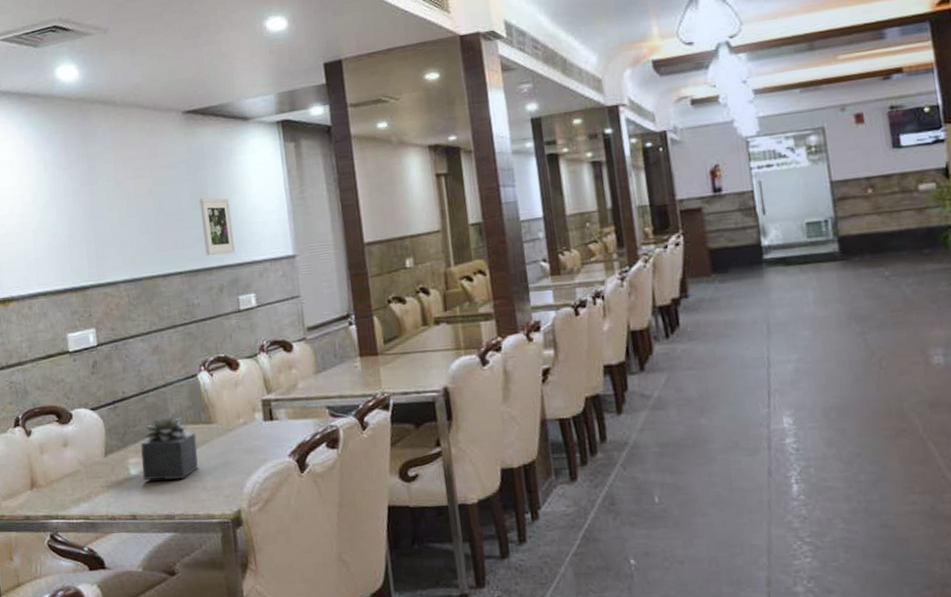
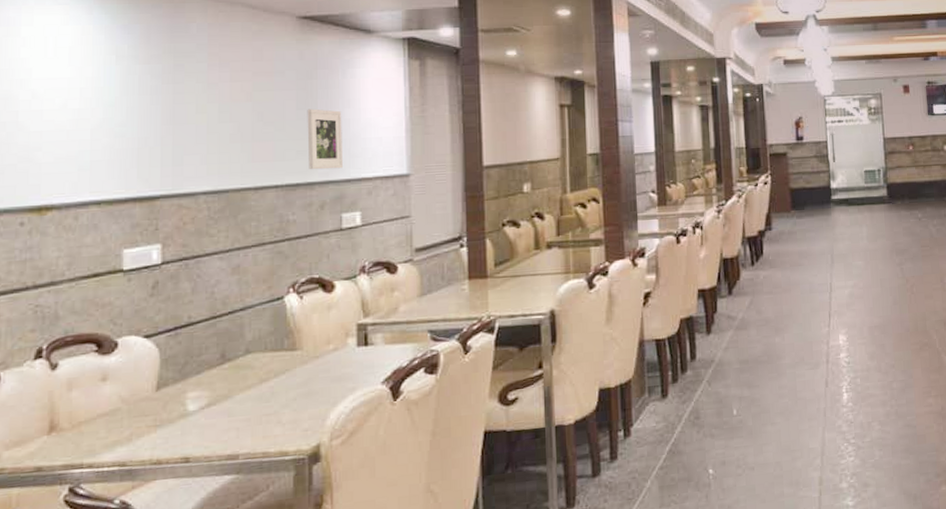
succulent plant: present [140,415,199,481] -> none [203,342,275,417]

